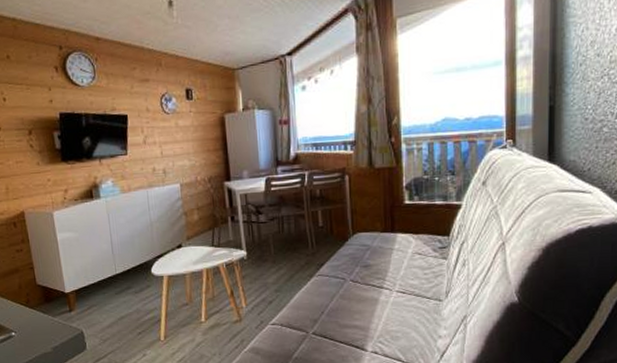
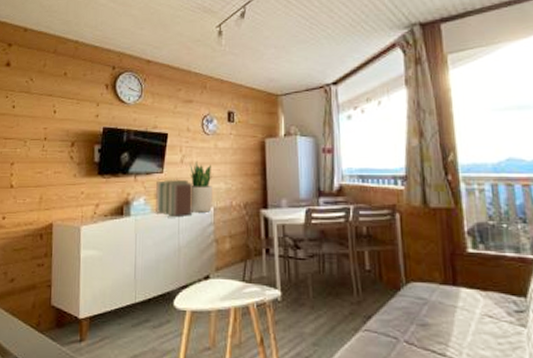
books: none [122,159,161,196] -> present [156,179,193,218]
planter: none [153,141,179,190] -> present [189,161,212,212]

